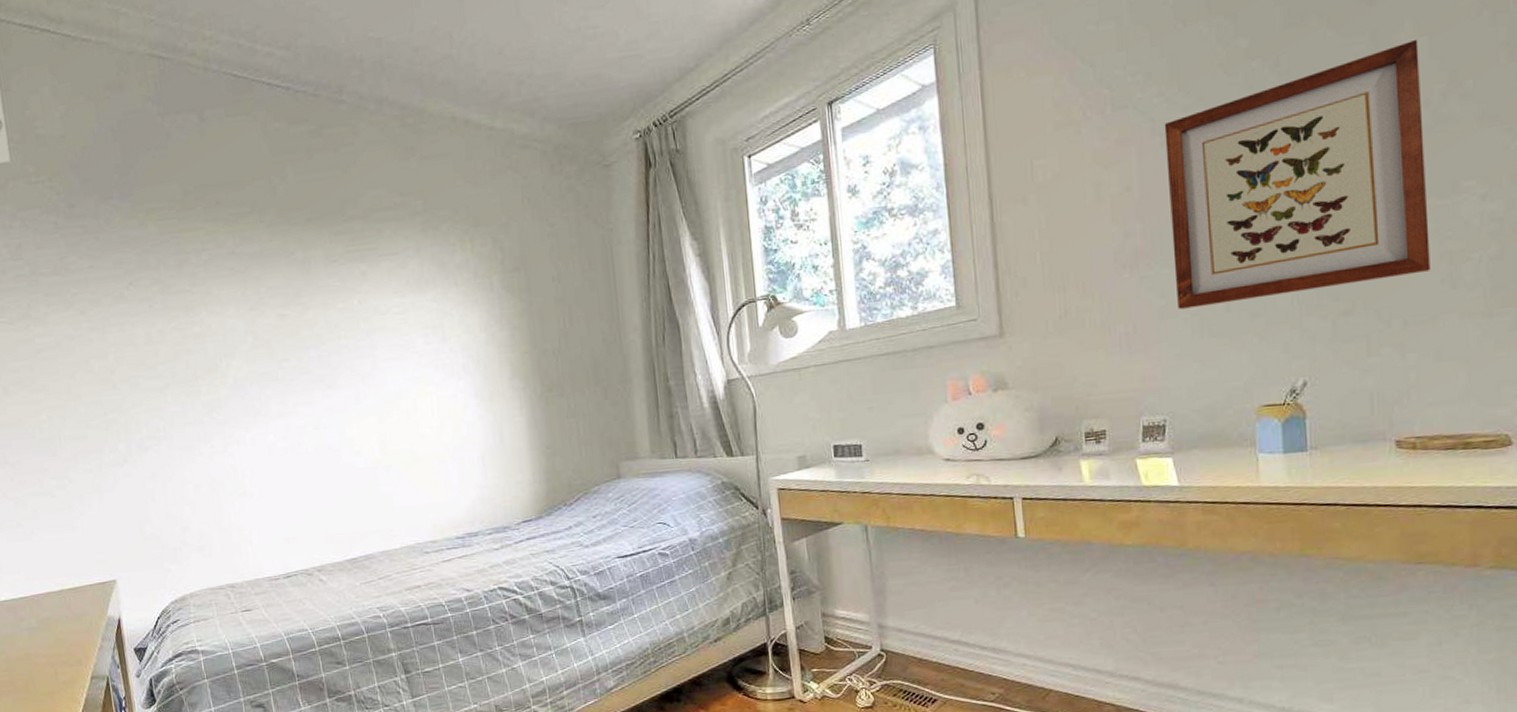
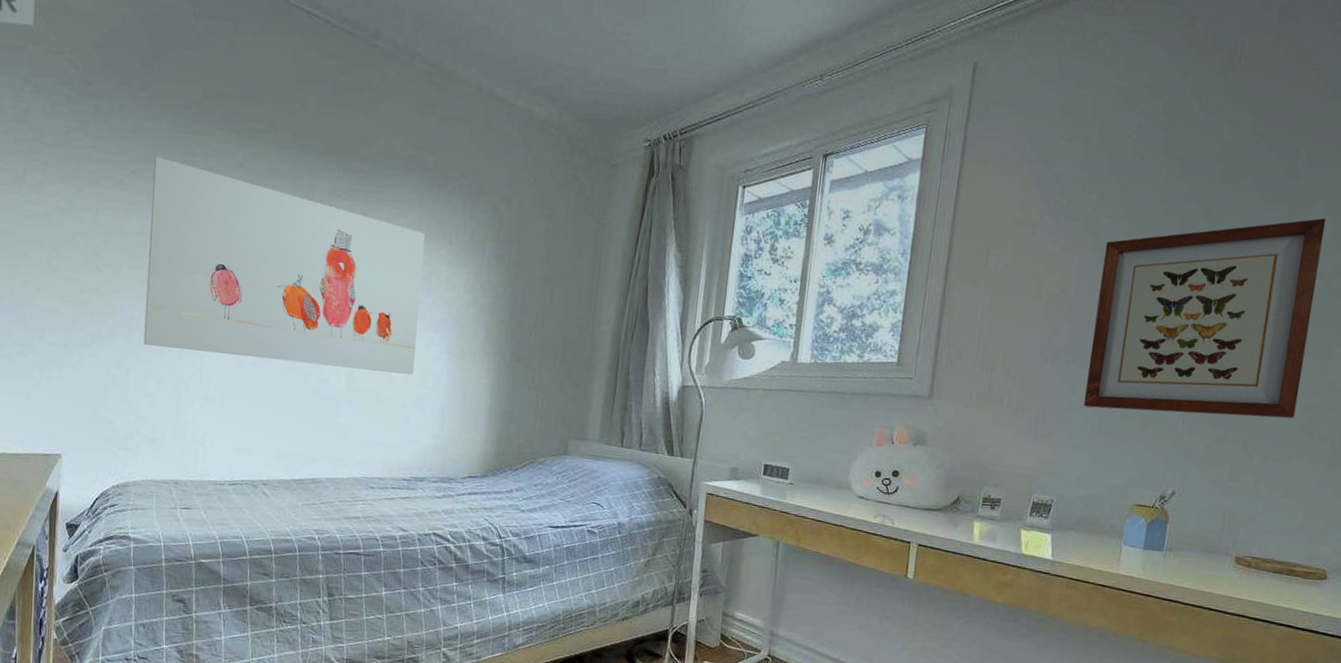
wall art: none [149,262,445,454] -> present [143,156,425,375]

